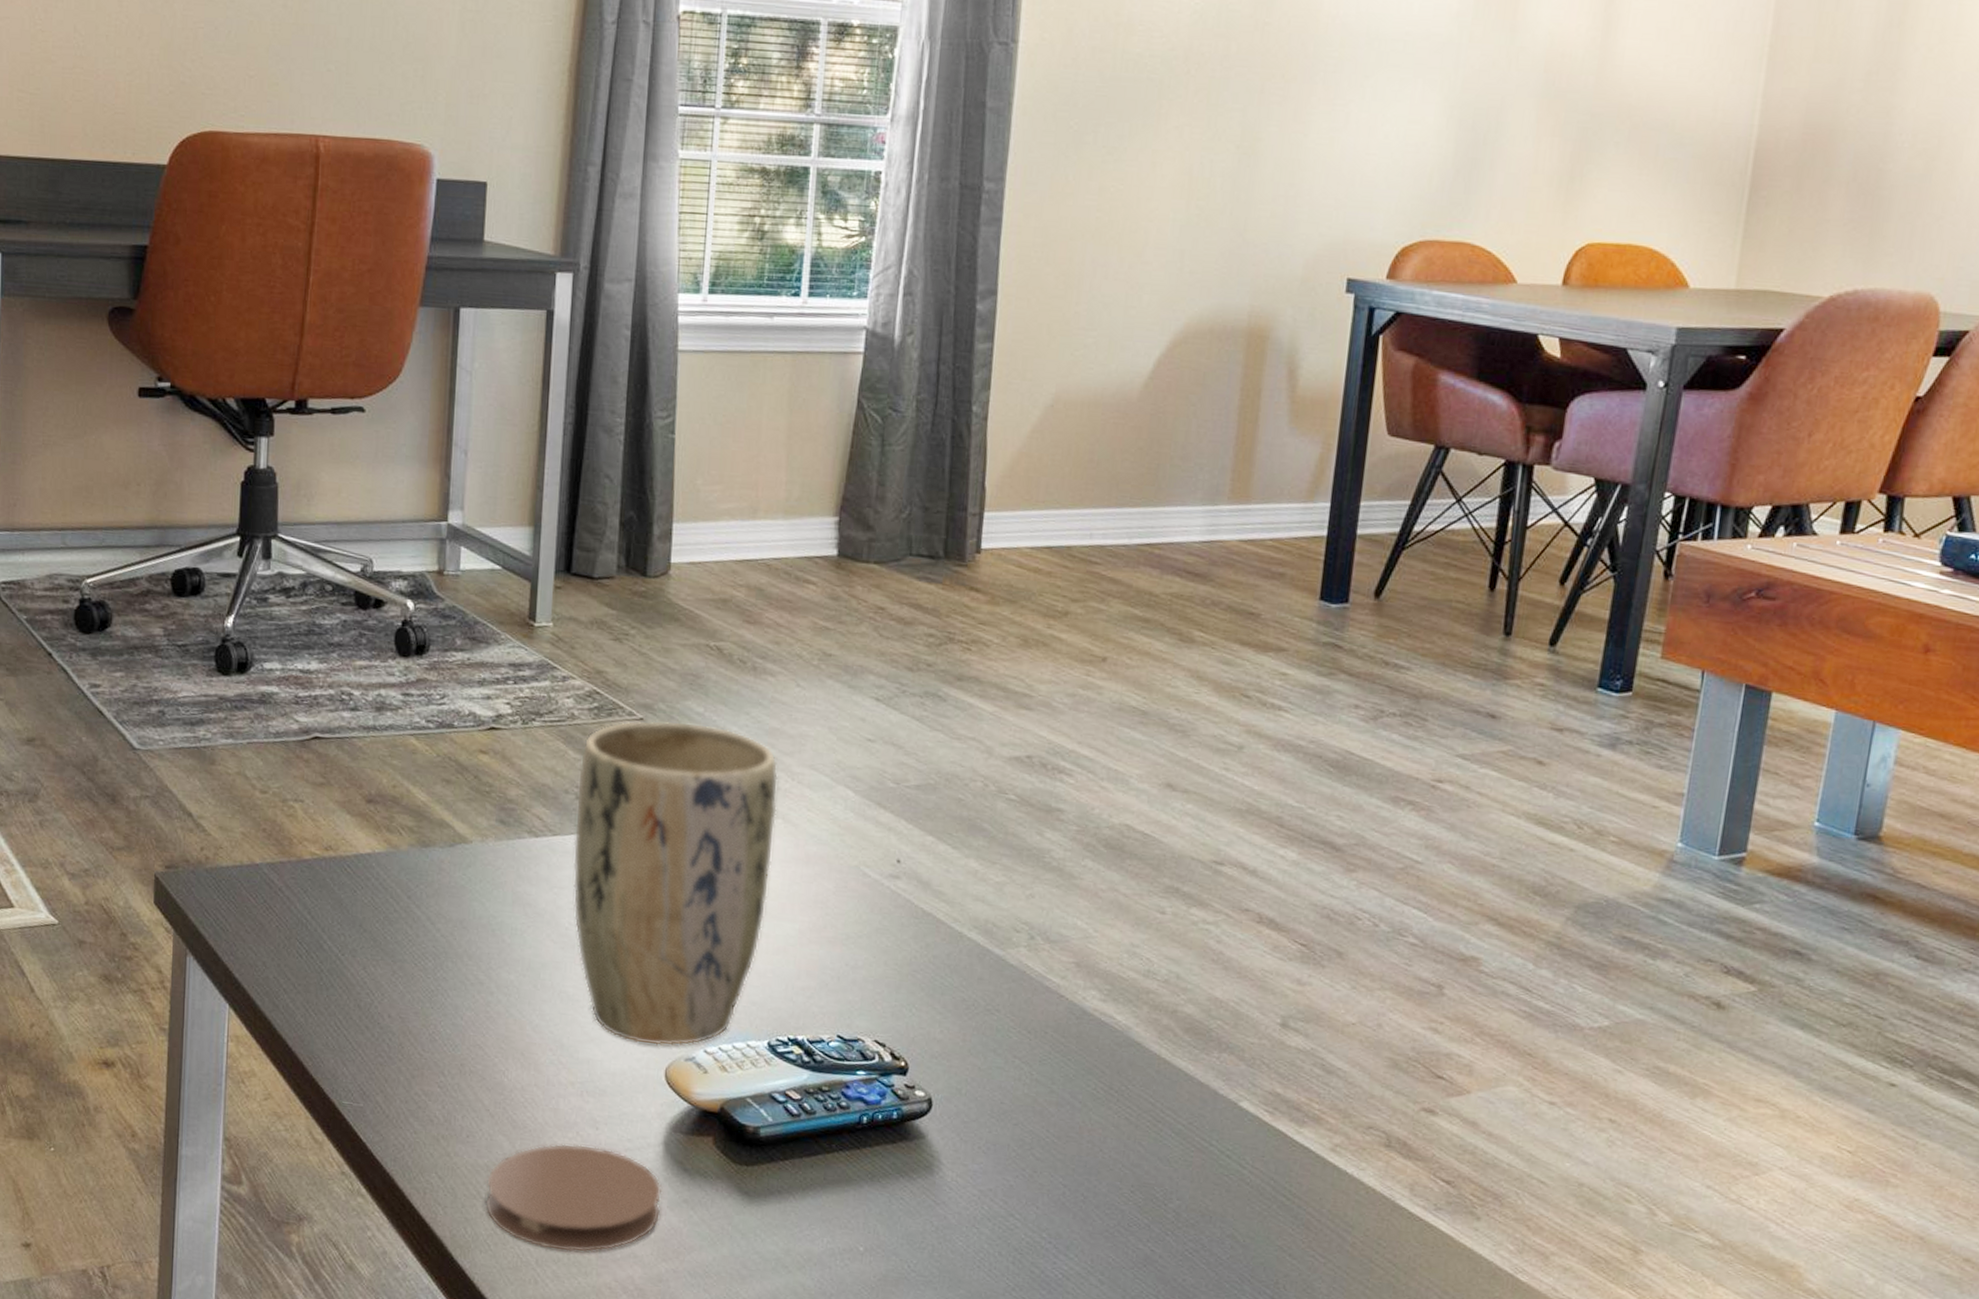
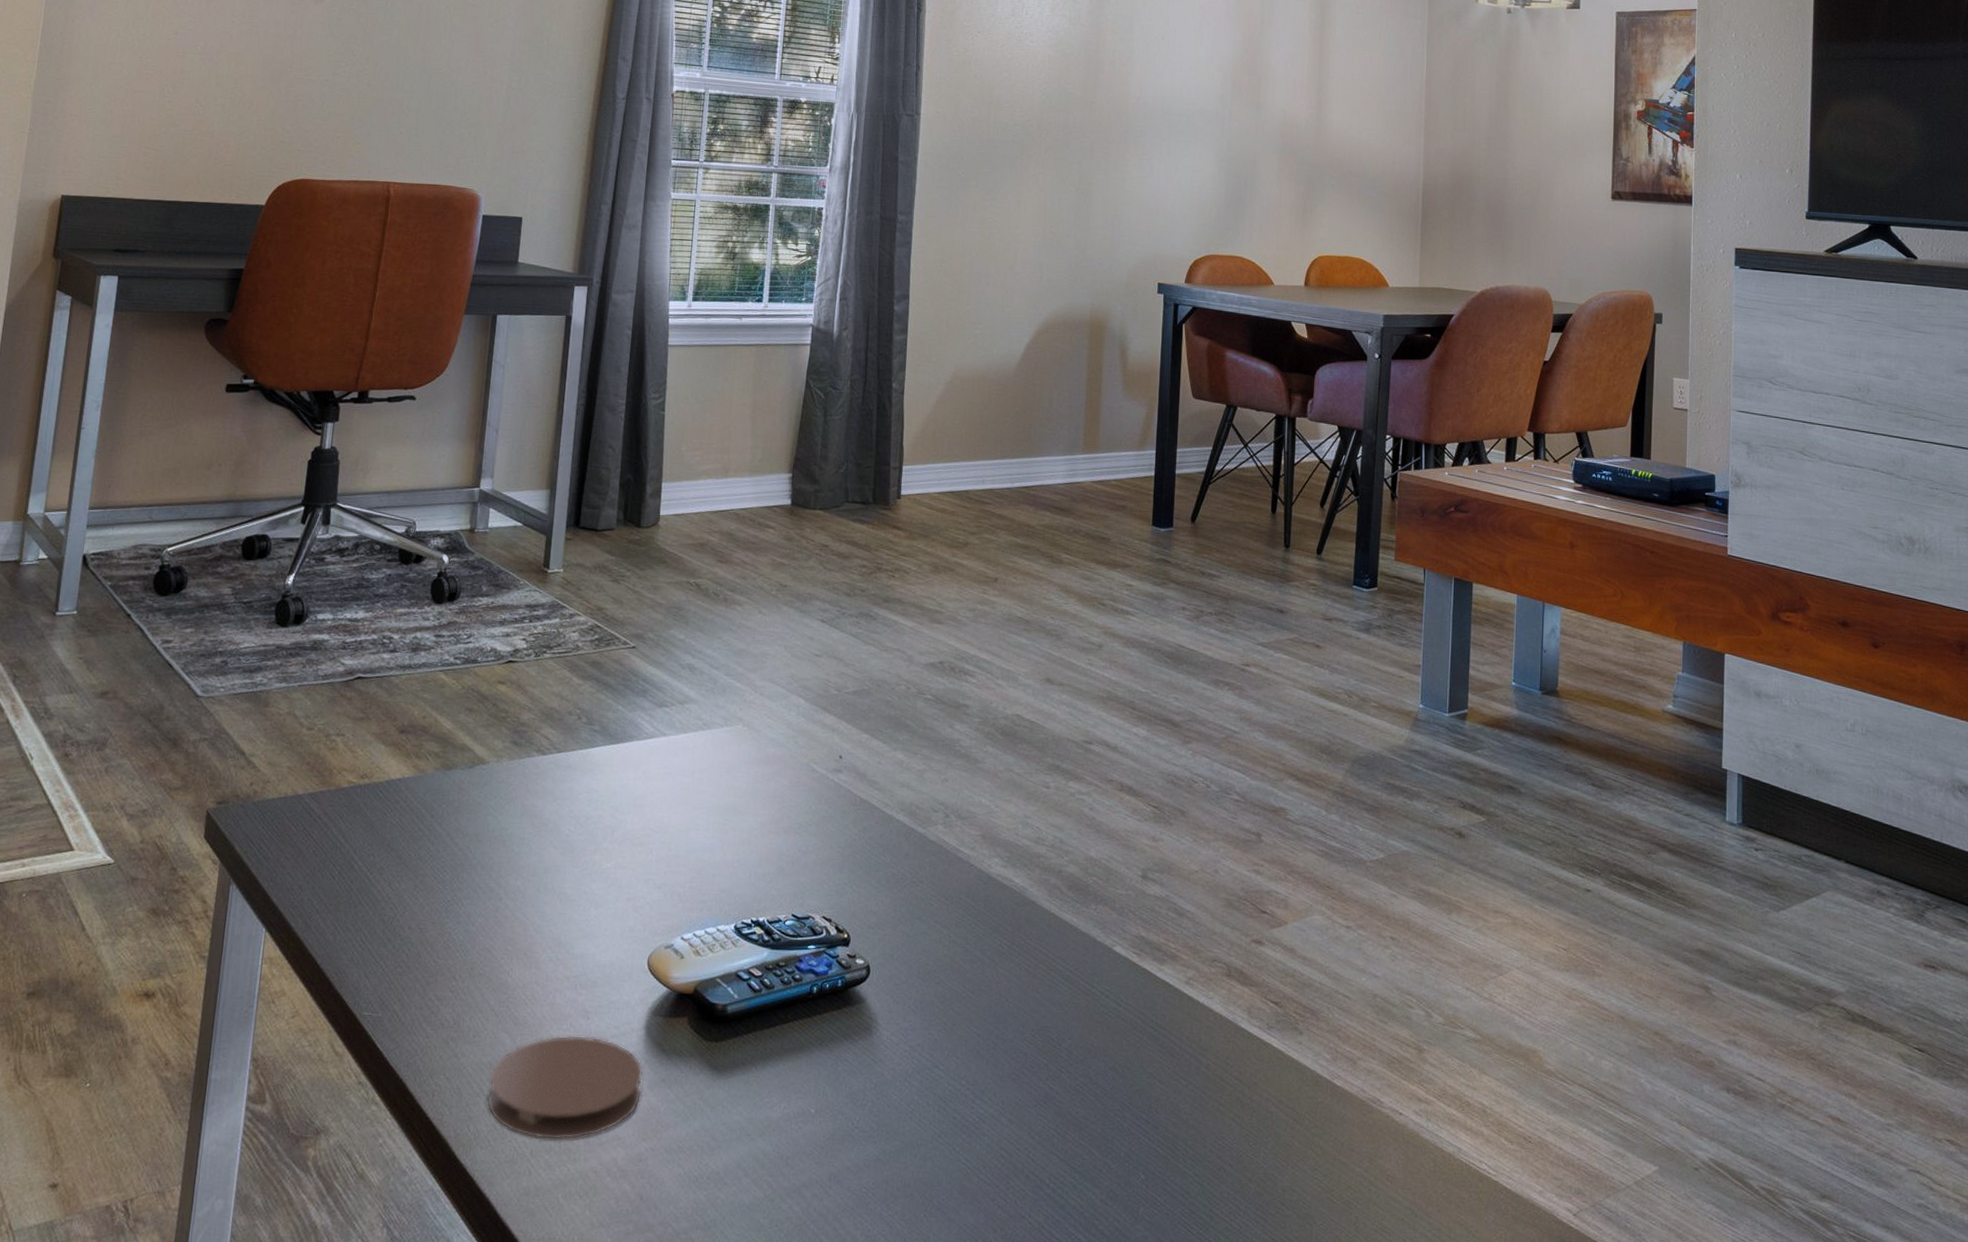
plant pot: present [572,720,778,1047] -> none [573,647,744,936]

